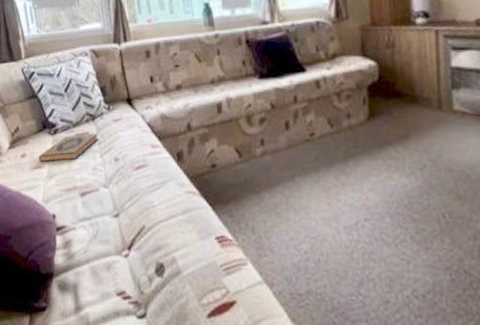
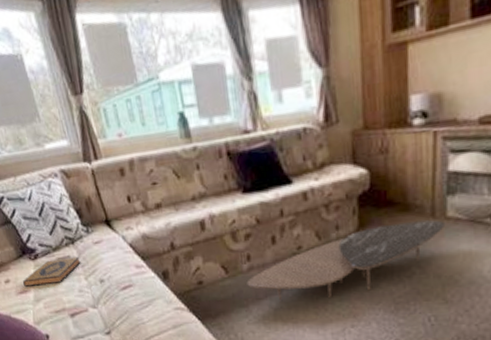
coffee table: none [259,113,454,189] -> present [246,220,446,301]

